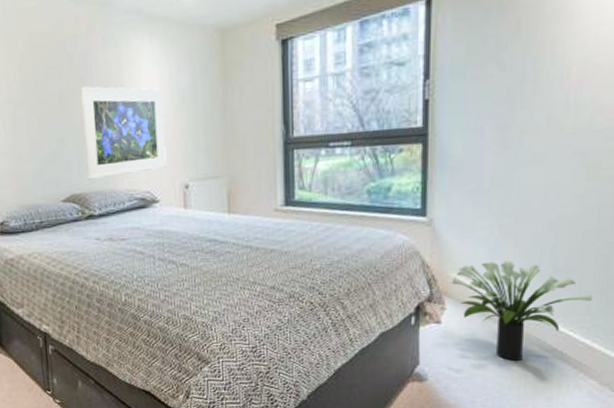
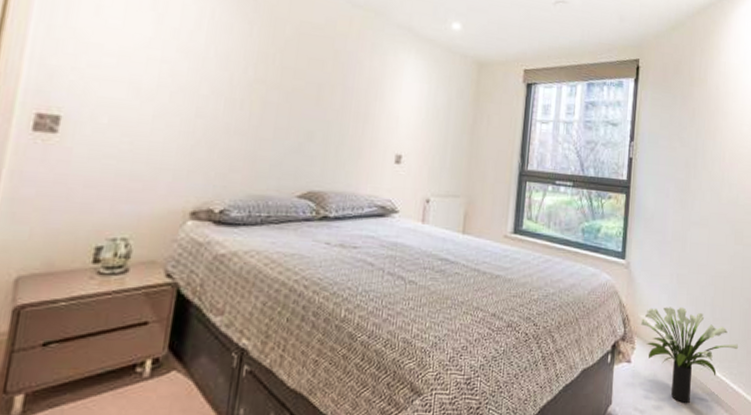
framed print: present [80,86,167,180] -> none [329,84,419,180]

